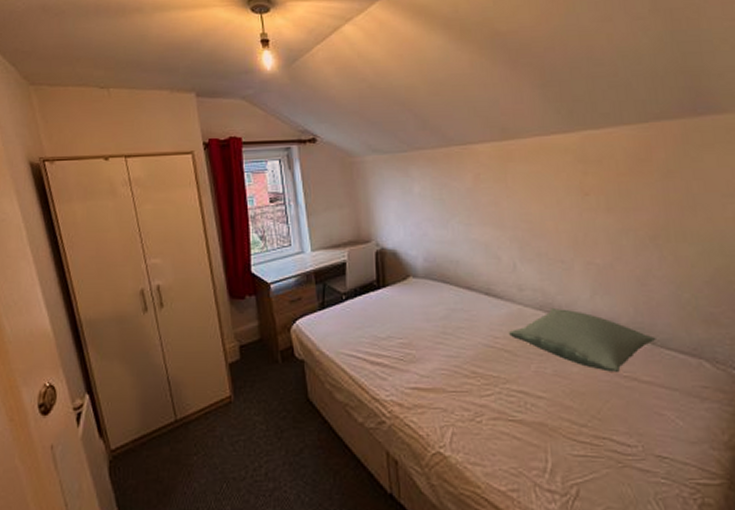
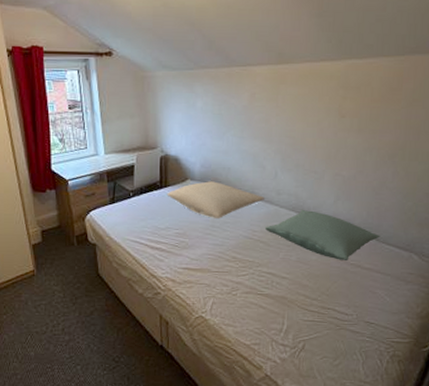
pillow: none [385,278,504,323] -> present [167,181,264,218]

